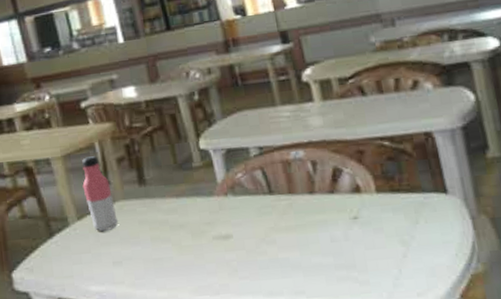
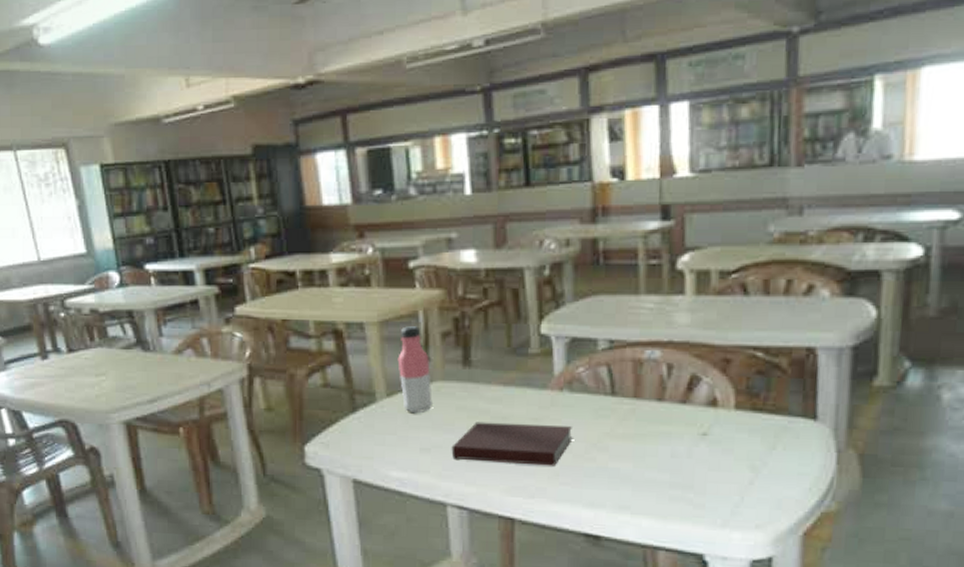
notebook: none [140,226,244,268] -> present [451,422,573,466]

